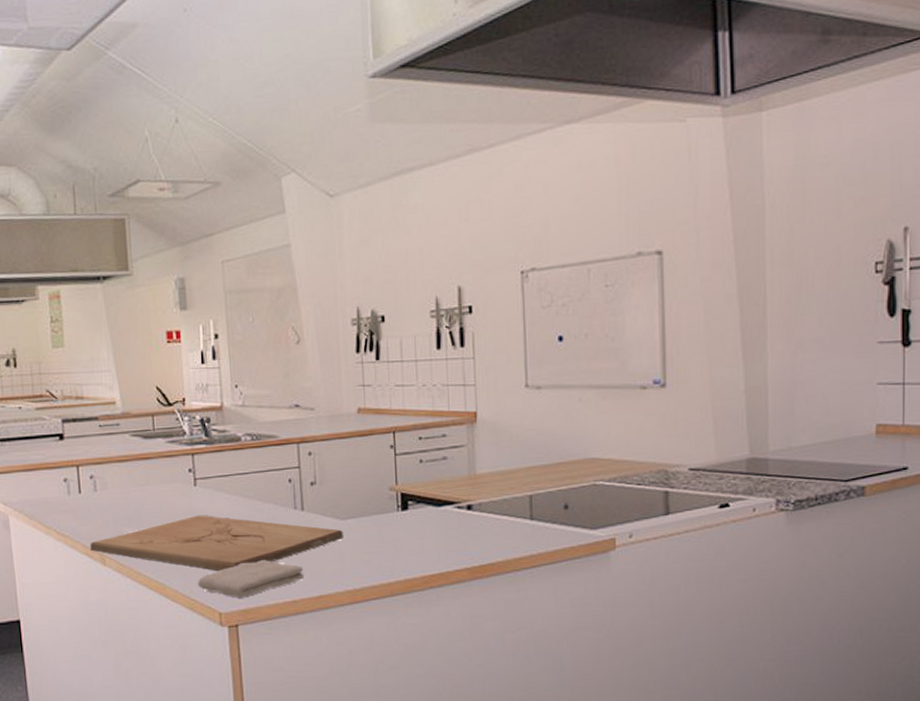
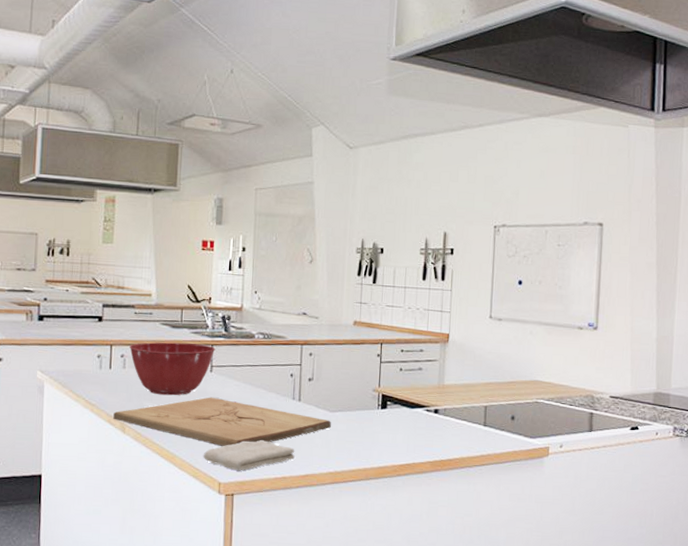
mixing bowl: none [98,454,197,518] -> present [129,342,216,396]

